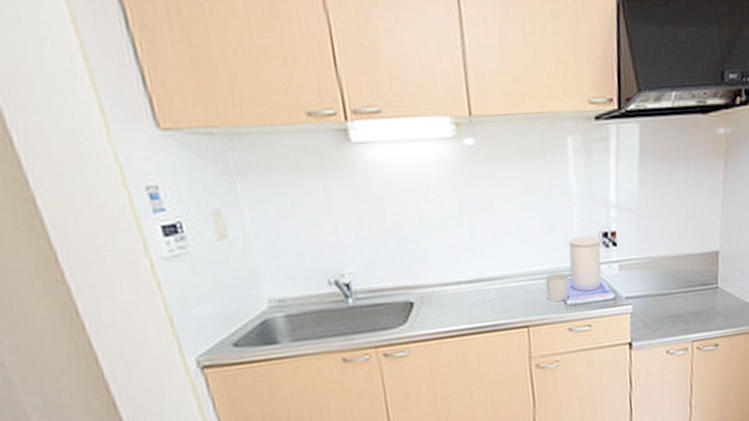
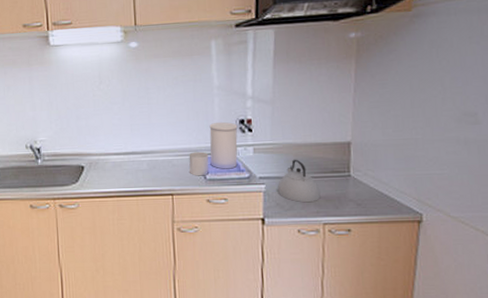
kettle: none [644,273,689,321] -> present [277,159,321,203]

